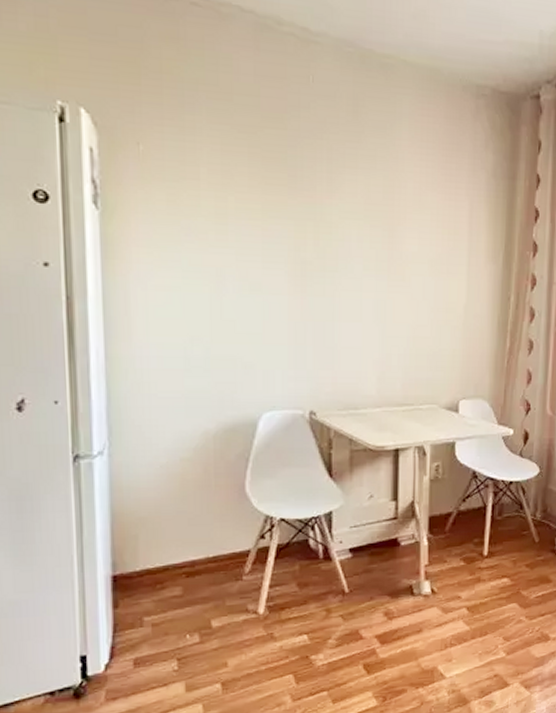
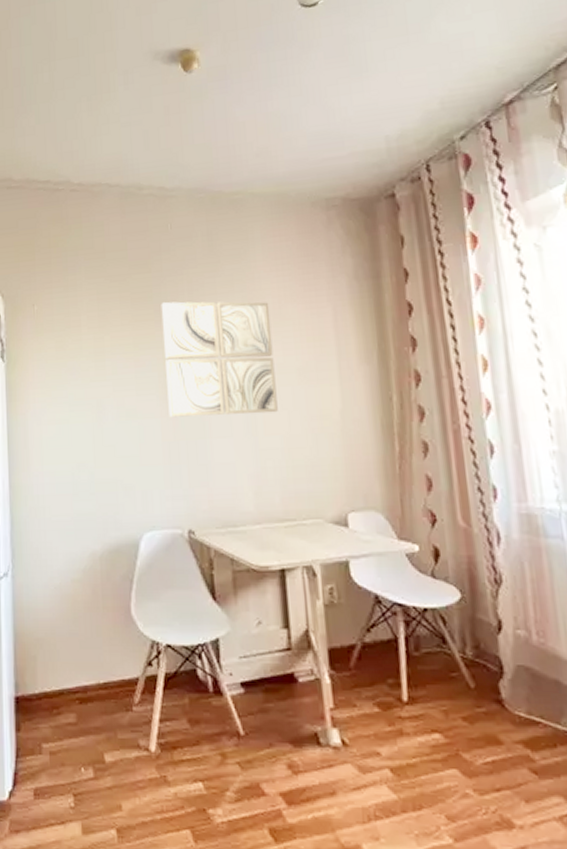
wall art: none [296,168,410,302] -> present [161,301,278,418]

